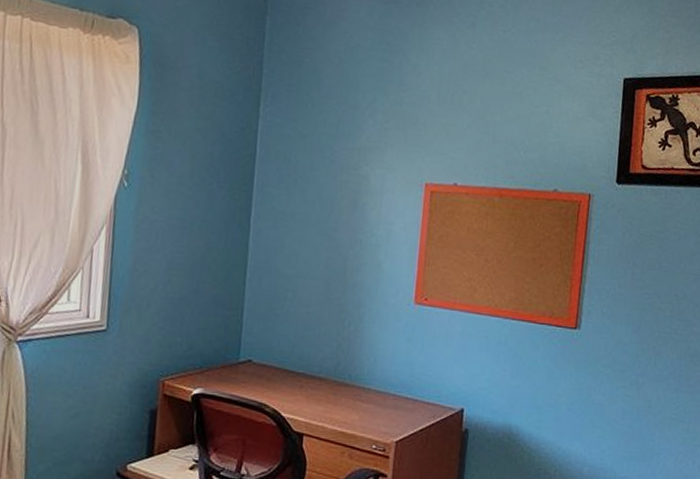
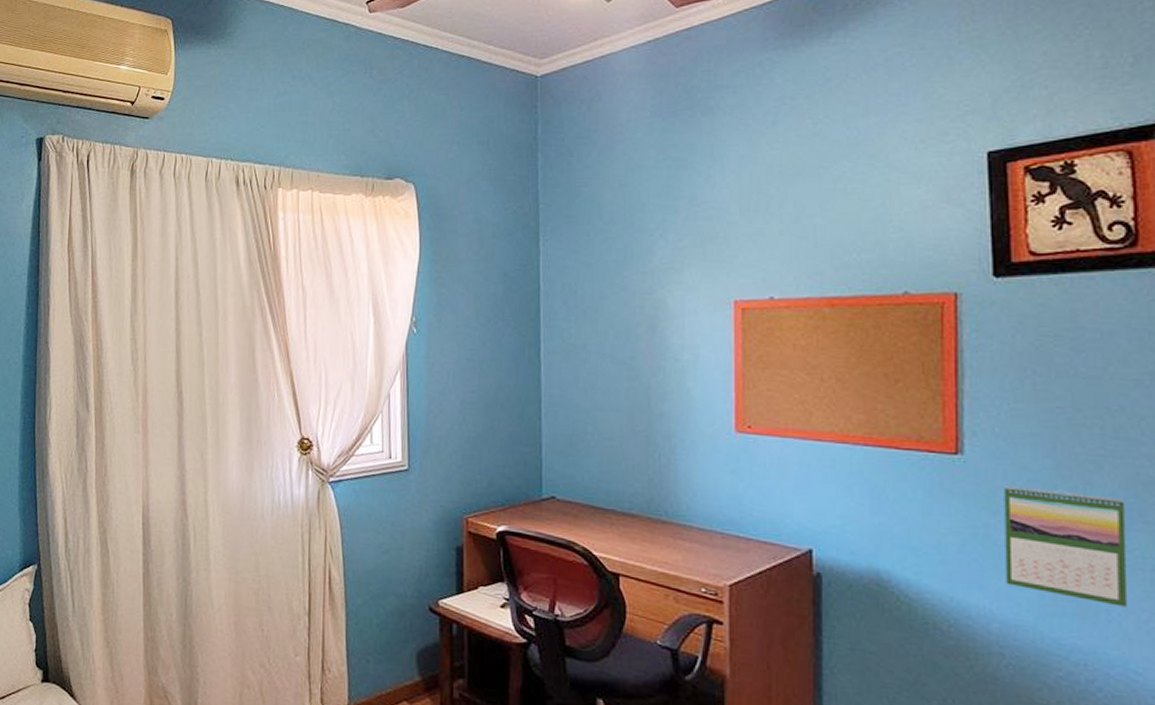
calendar: none [597,355,679,451] -> present [1004,484,1128,607]

